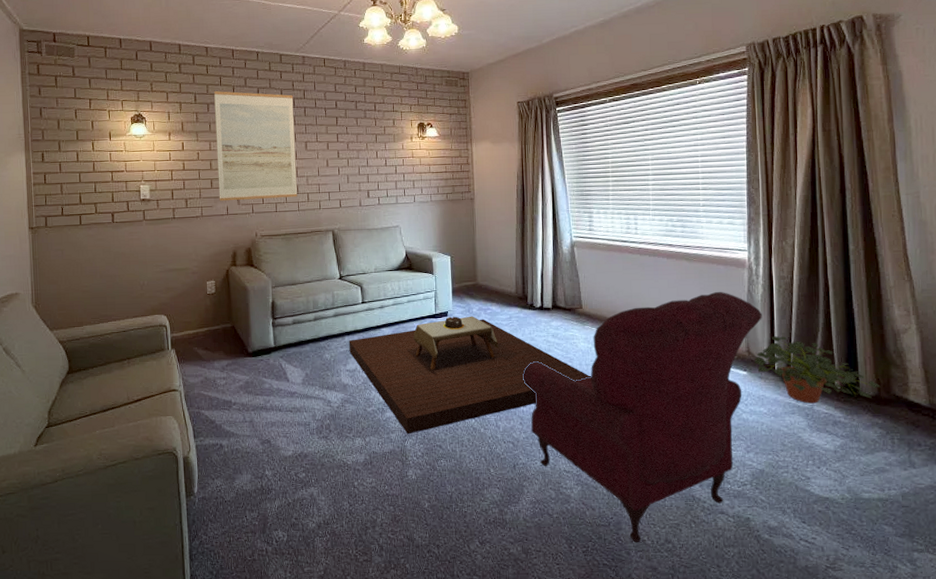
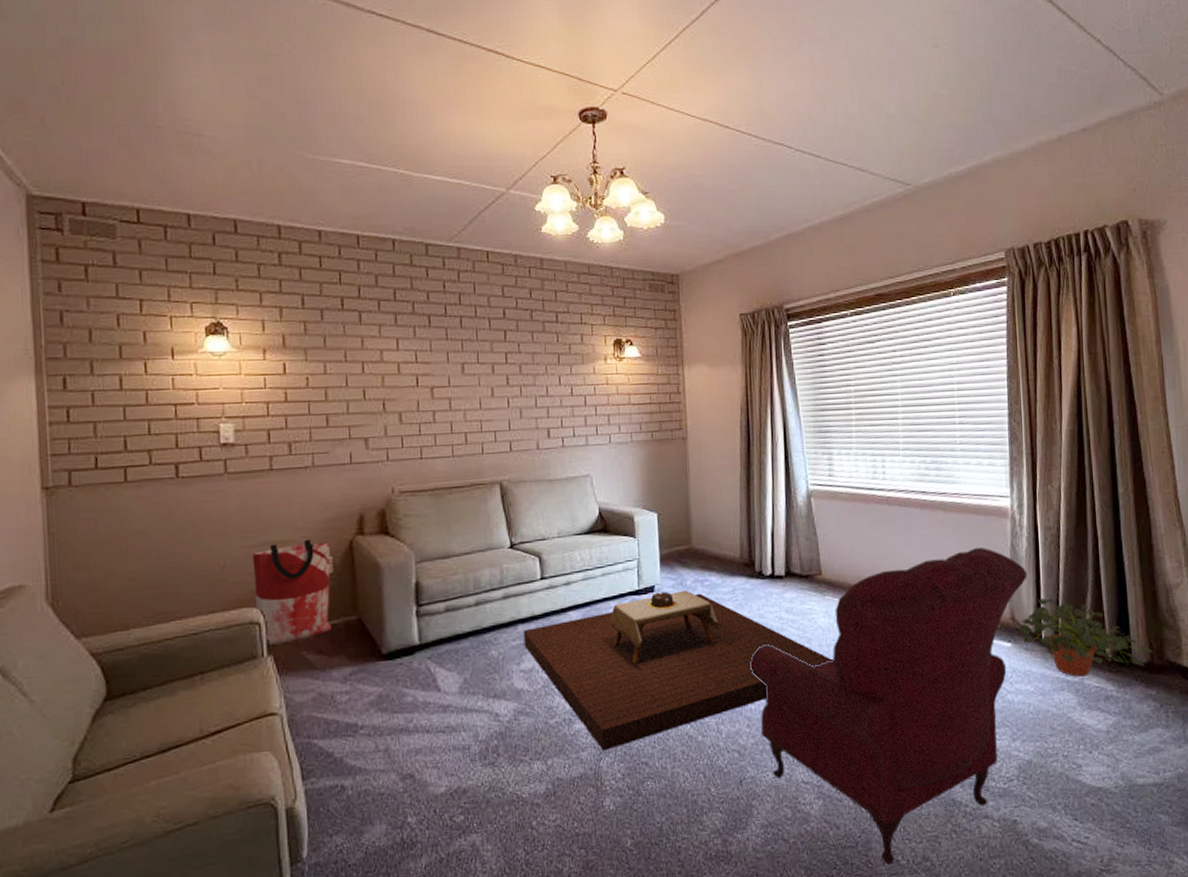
bag: none [161,268,214,342] -> present [252,539,332,645]
wall art: present [214,91,298,202] -> none [331,292,451,446]

